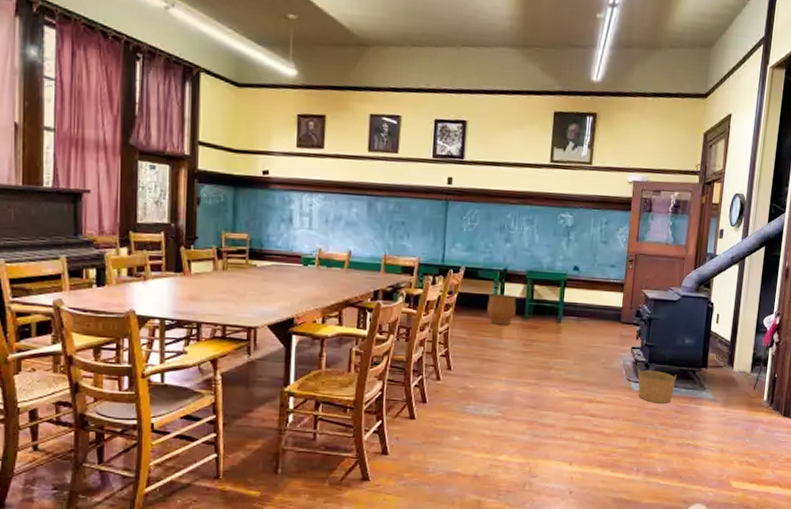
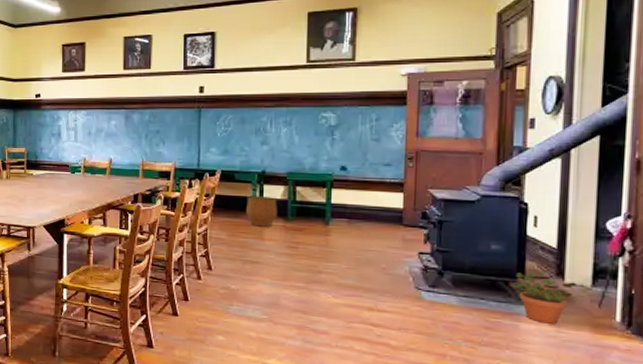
basket: present [637,368,677,404] -> none [428,275,482,318]
potted plant: none [697,362,746,405] -> present [510,272,585,324]

